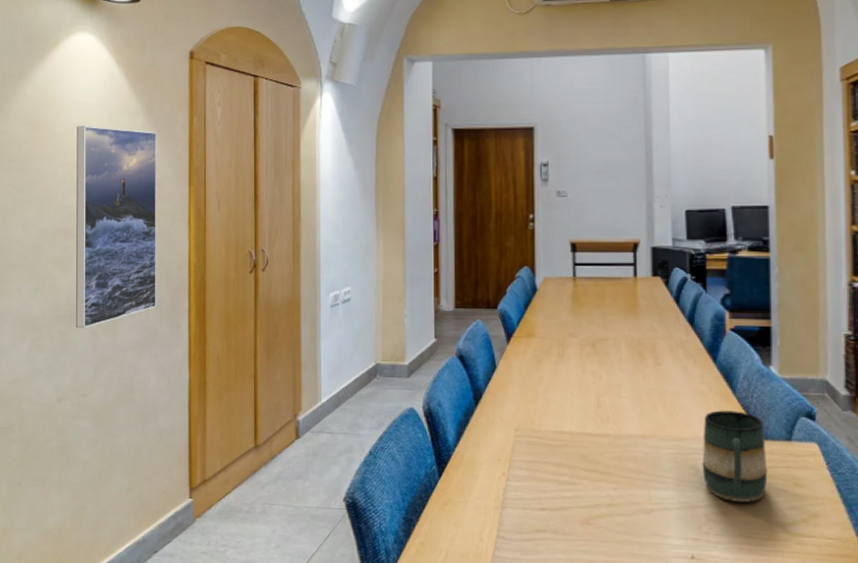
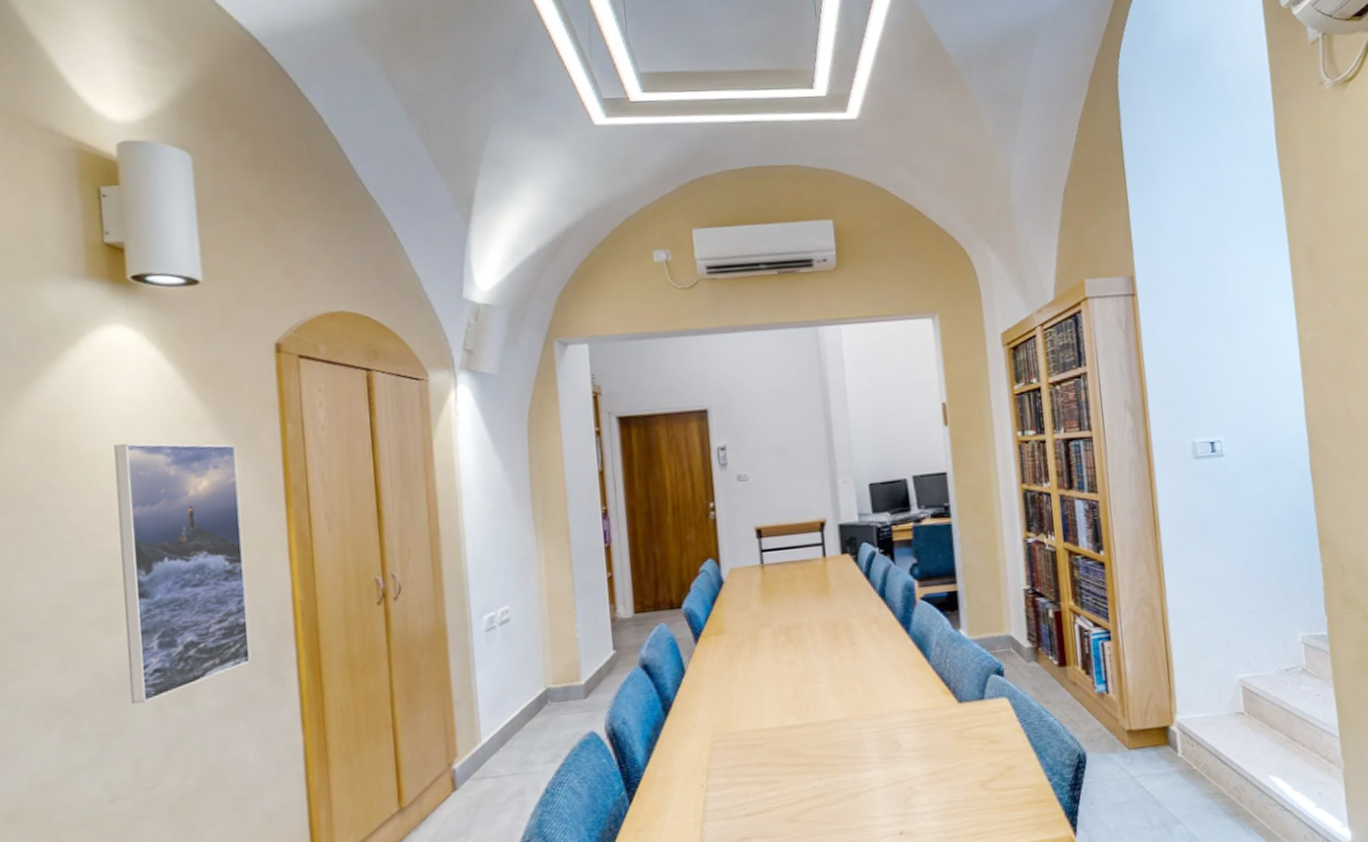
mug: present [702,410,768,503] -> none [901,678,966,770]

